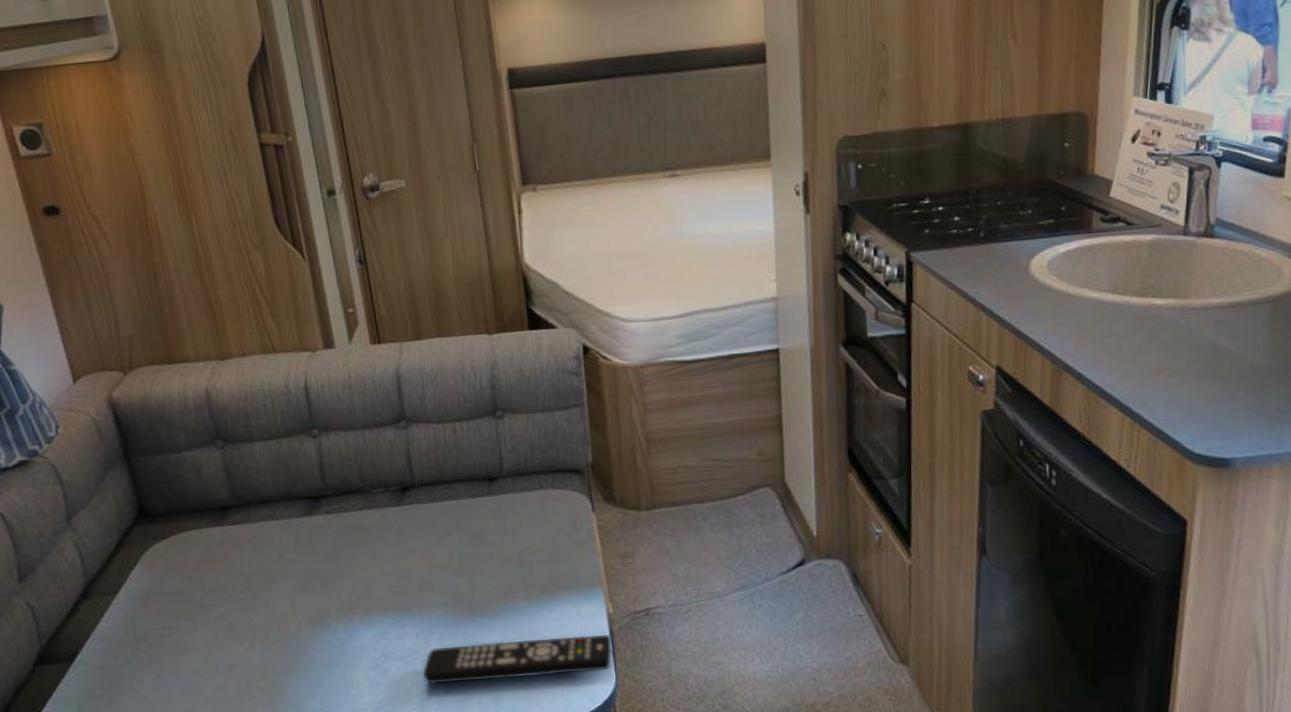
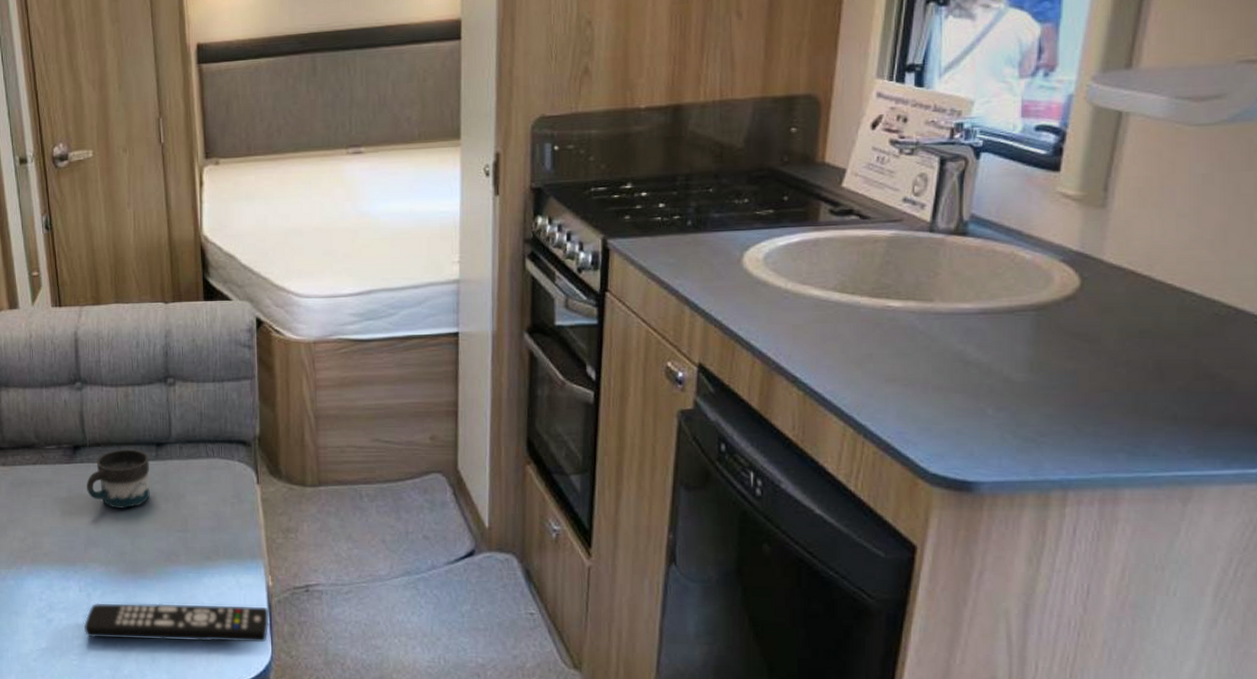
mug: none [417,486,484,548] -> present [87,449,150,508]

